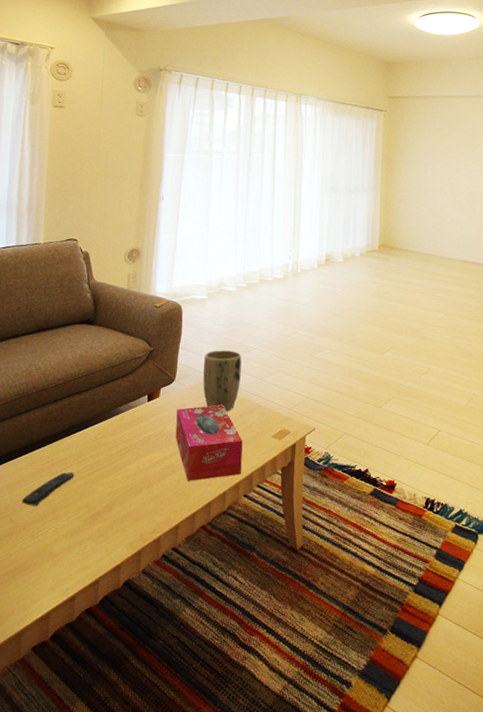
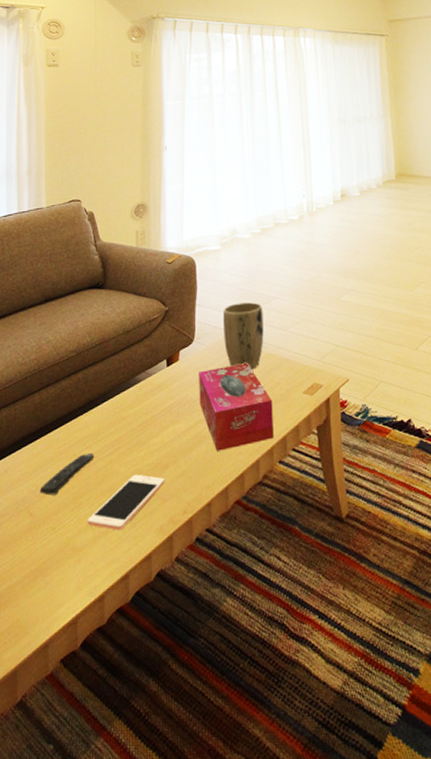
cell phone: none [64,494,138,542] -> present [87,474,165,531]

